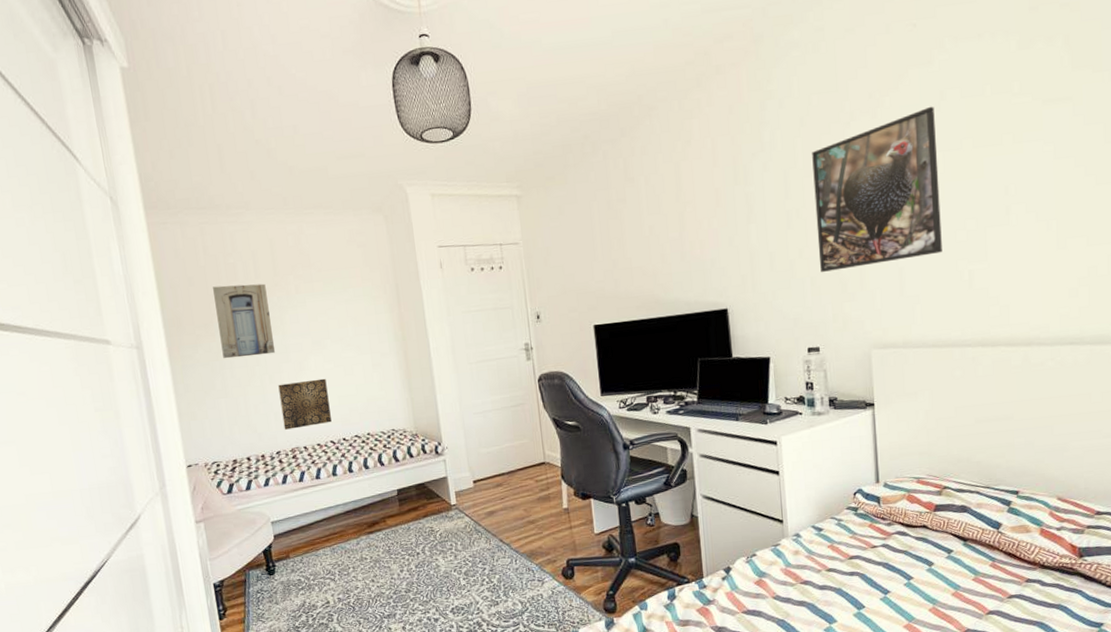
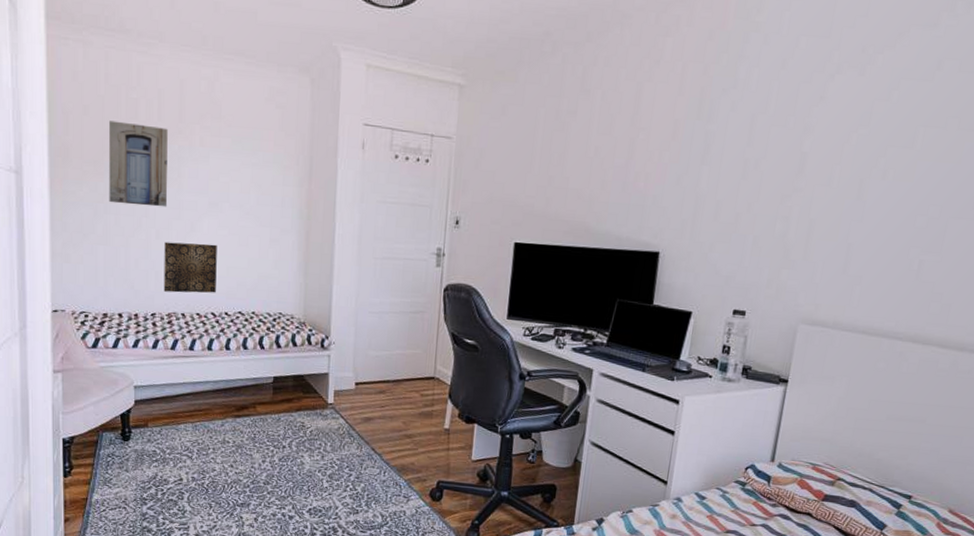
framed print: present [812,106,942,272] -> none [766,74,928,236]

